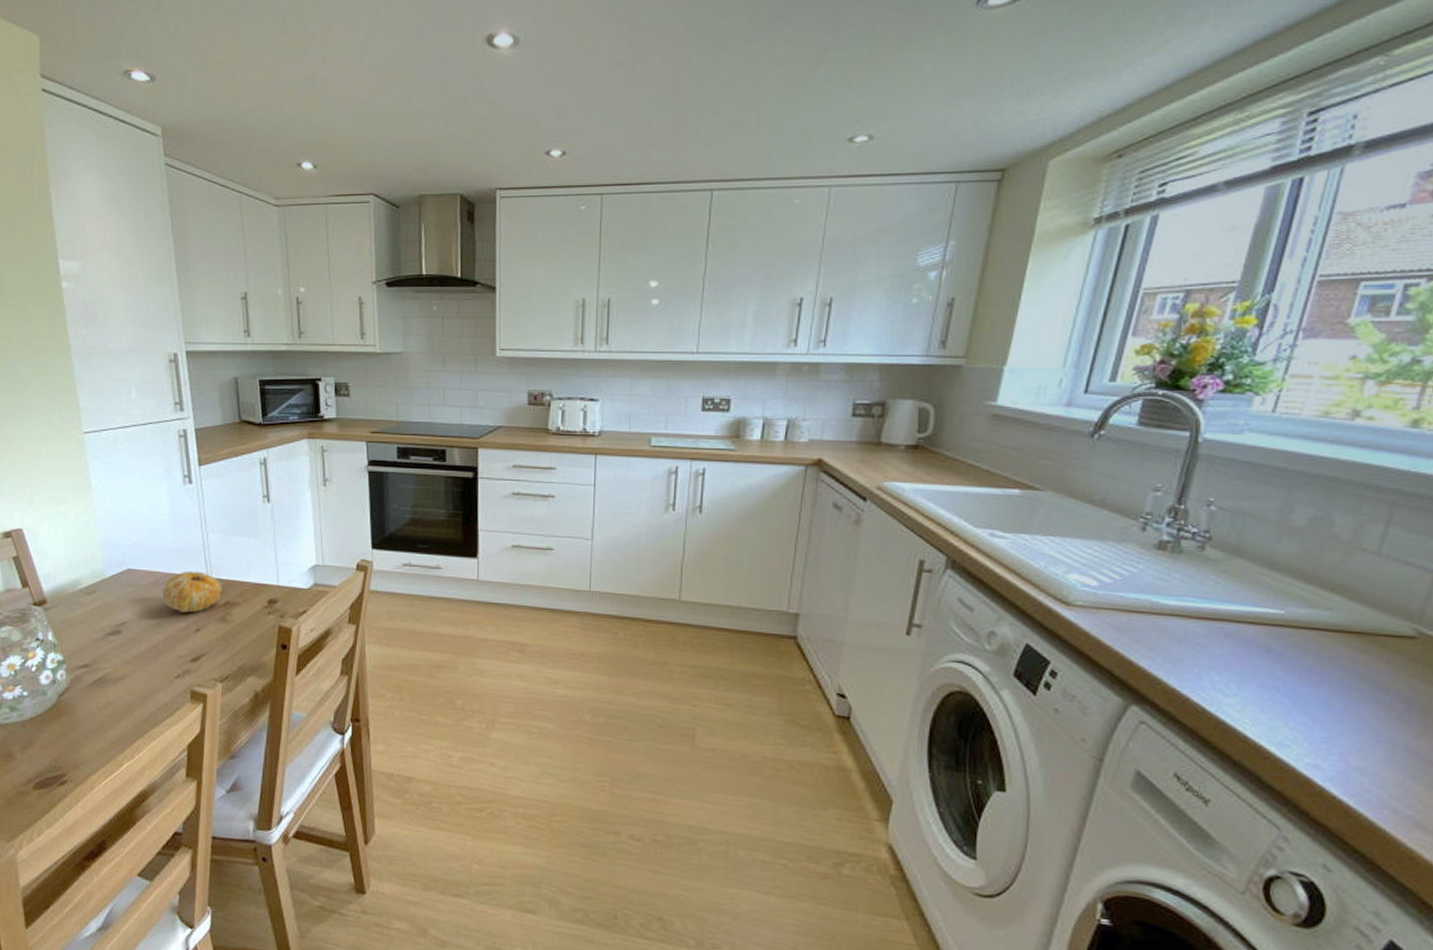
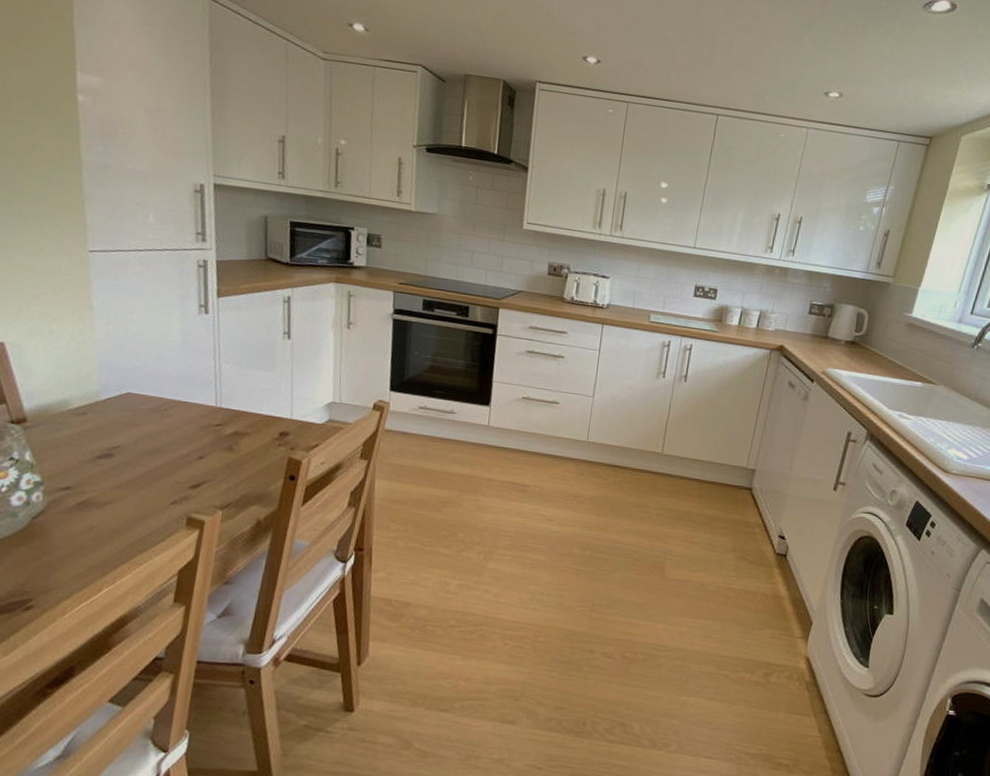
fruit: present [162,571,222,613] -> none [164,399,232,440]

